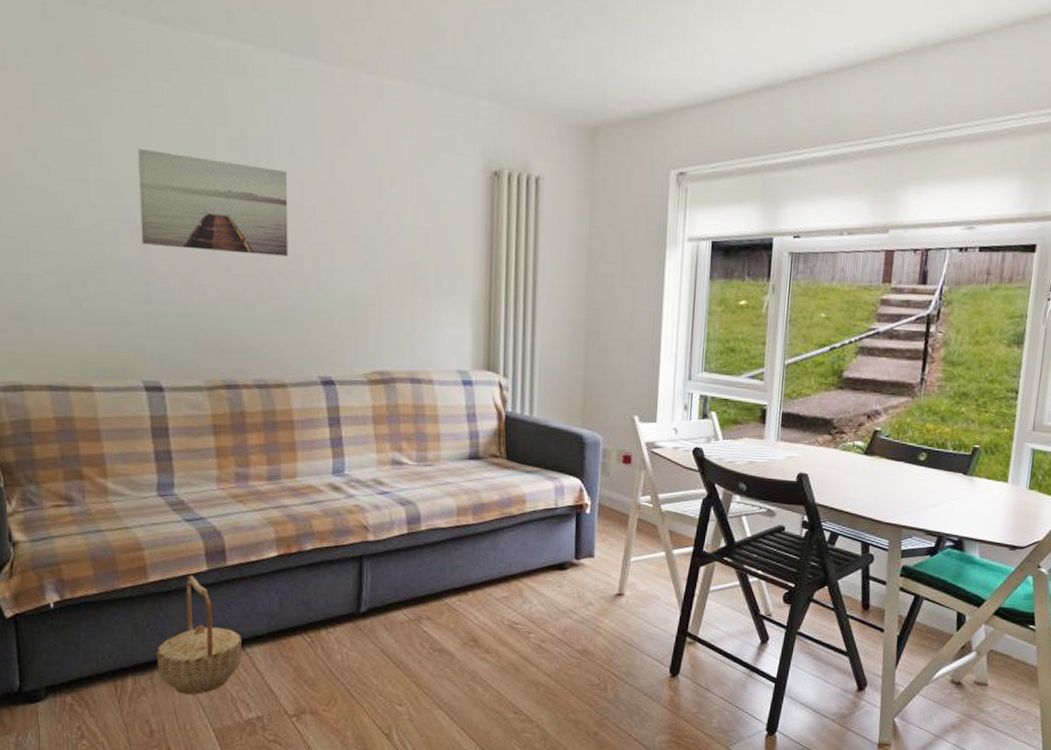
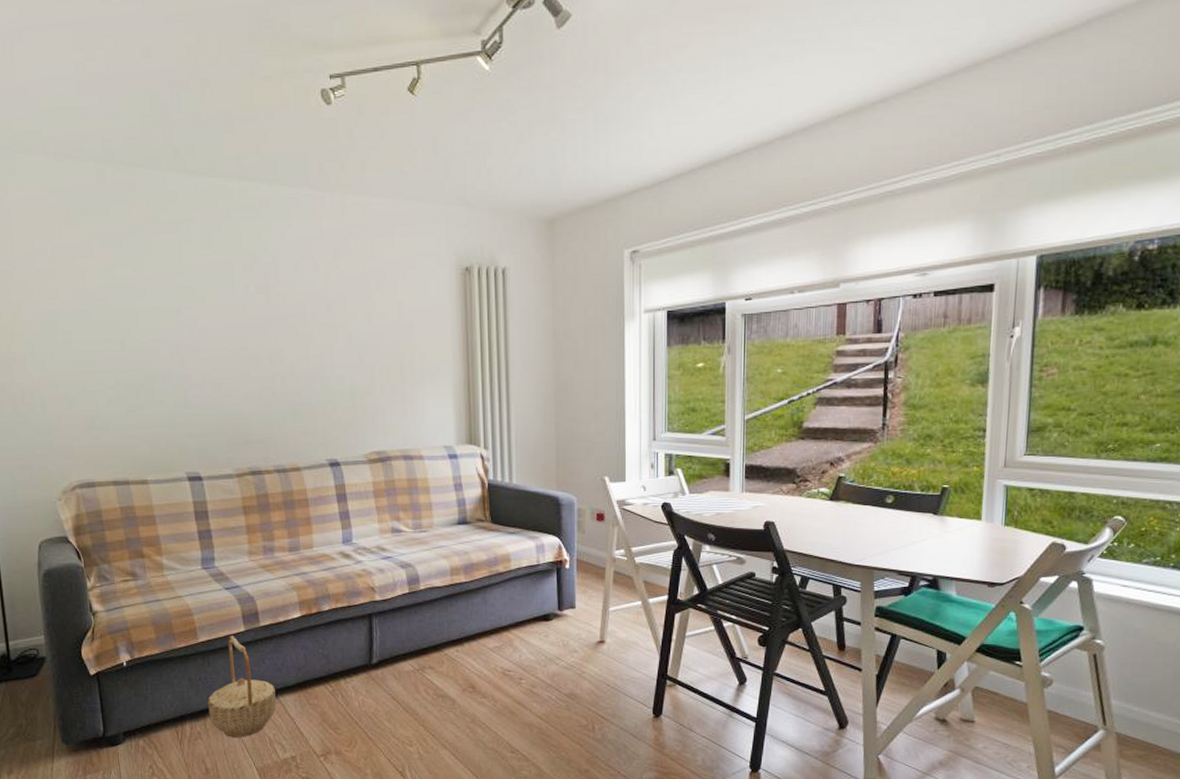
wall art: present [138,148,288,257] -> none [173,278,296,359]

